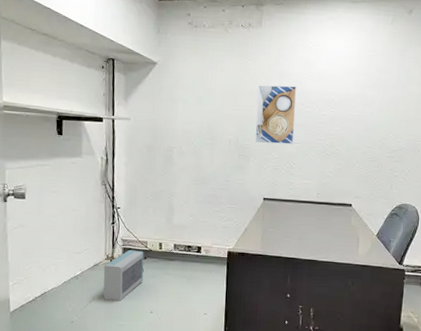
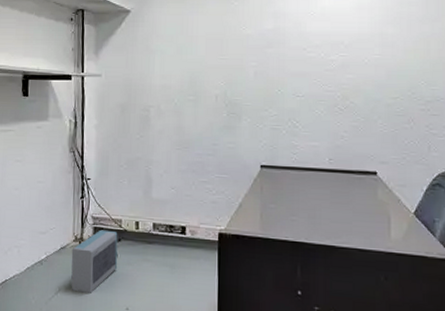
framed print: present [255,85,297,145] -> none [247,27,296,98]

